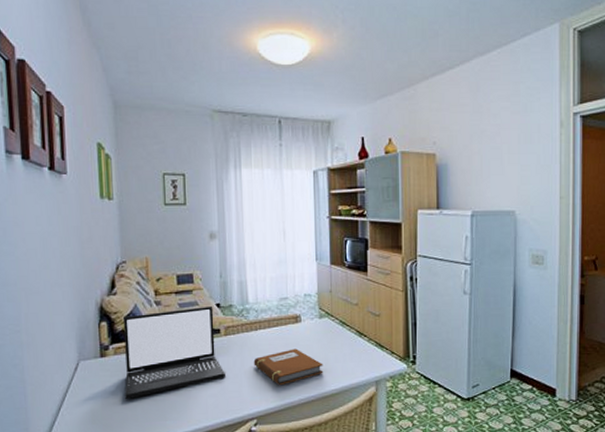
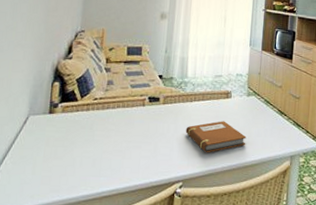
laptop: present [122,305,225,399] -> none [66,76,159,154]

